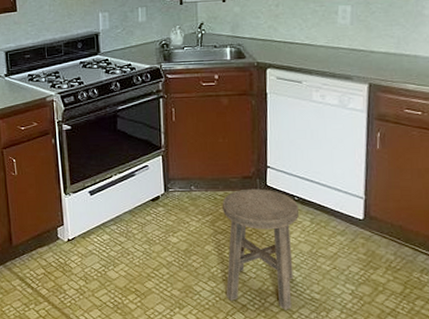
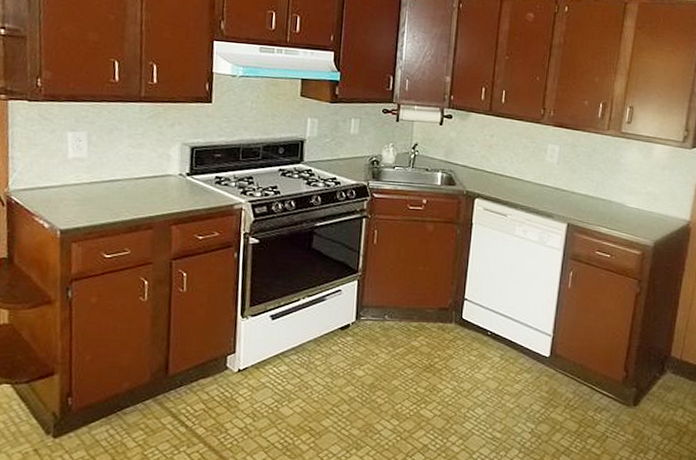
stool: present [223,188,299,310] -> none [407,321,490,450]

